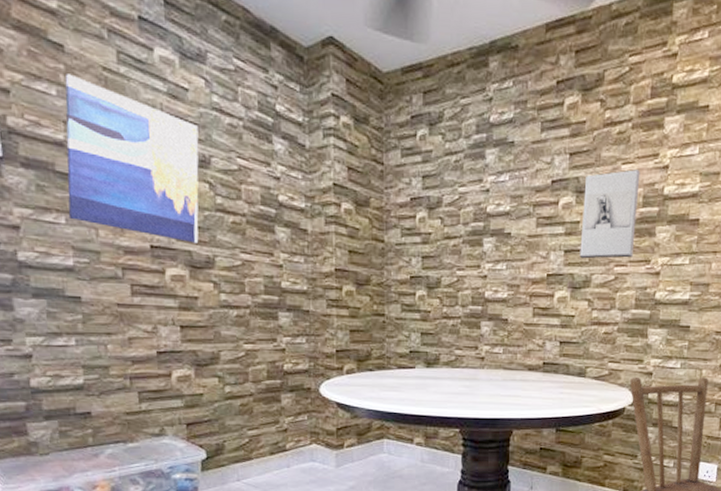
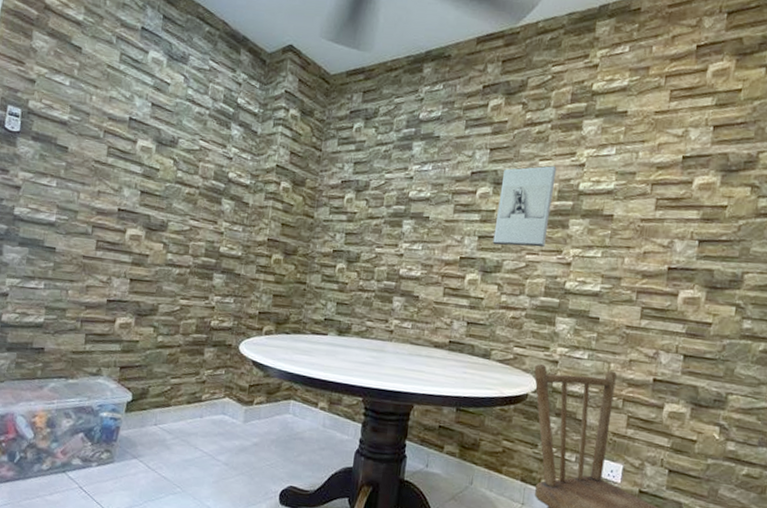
wall art: present [64,74,199,244] -> none [59,69,173,209]

